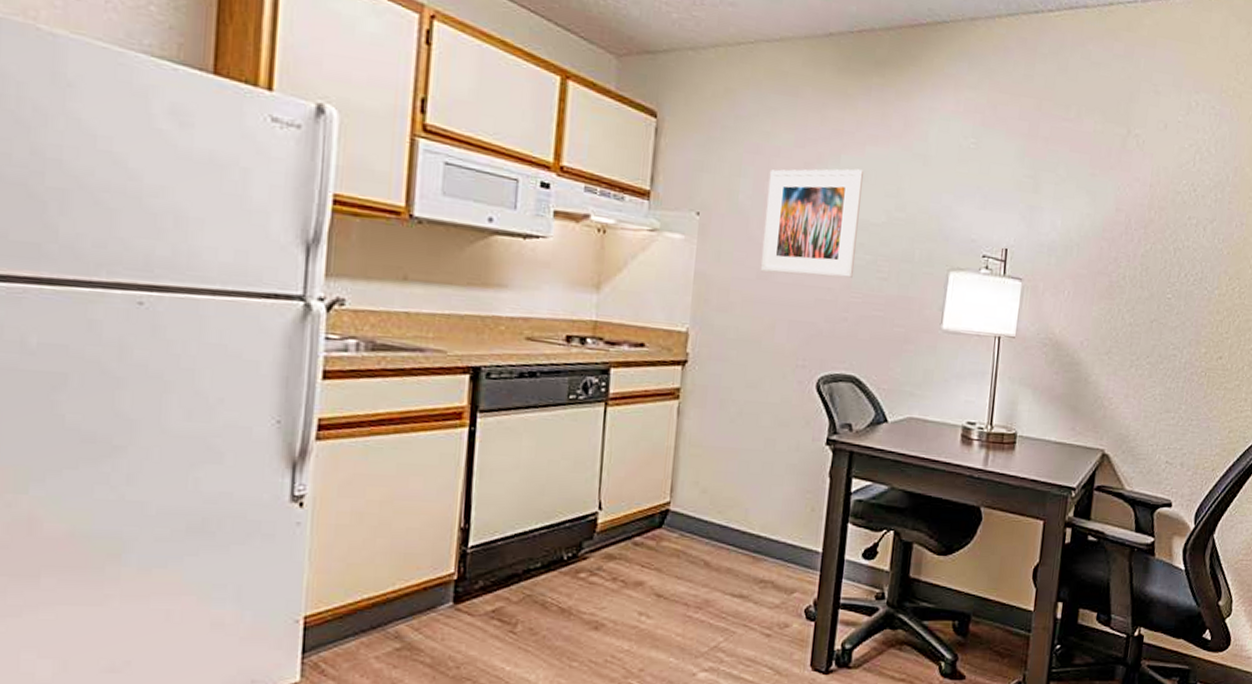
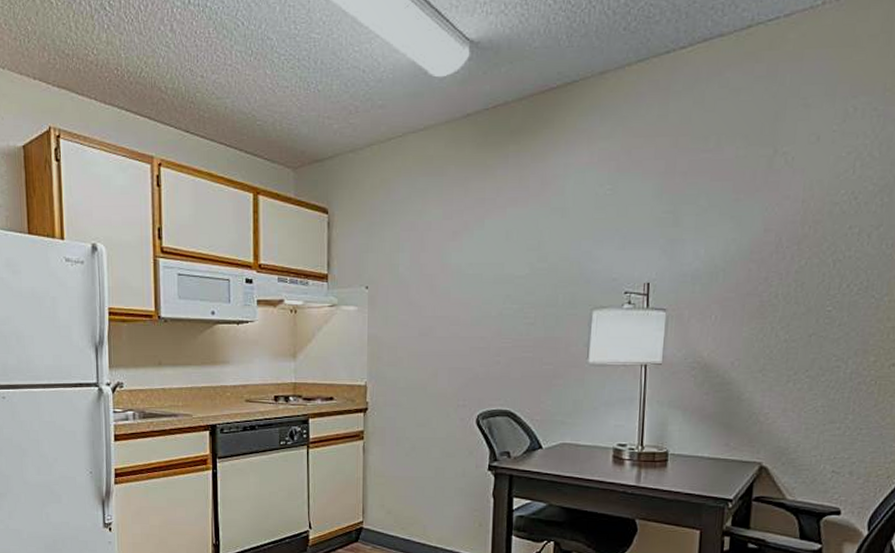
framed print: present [760,169,864,278] -> none [421,230,506,330]

